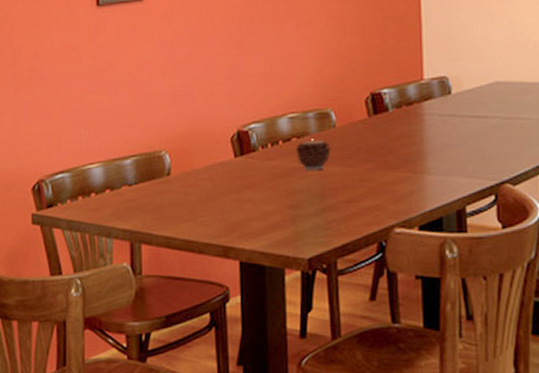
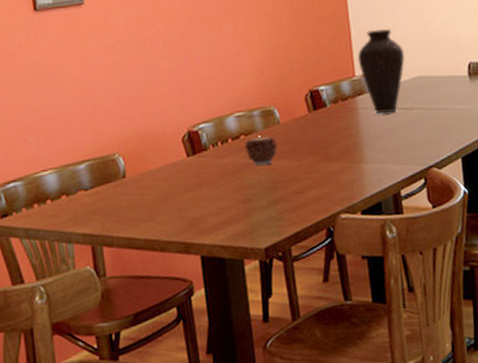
vase: none [427,29,481,121] -> present [357,28,405,114]

